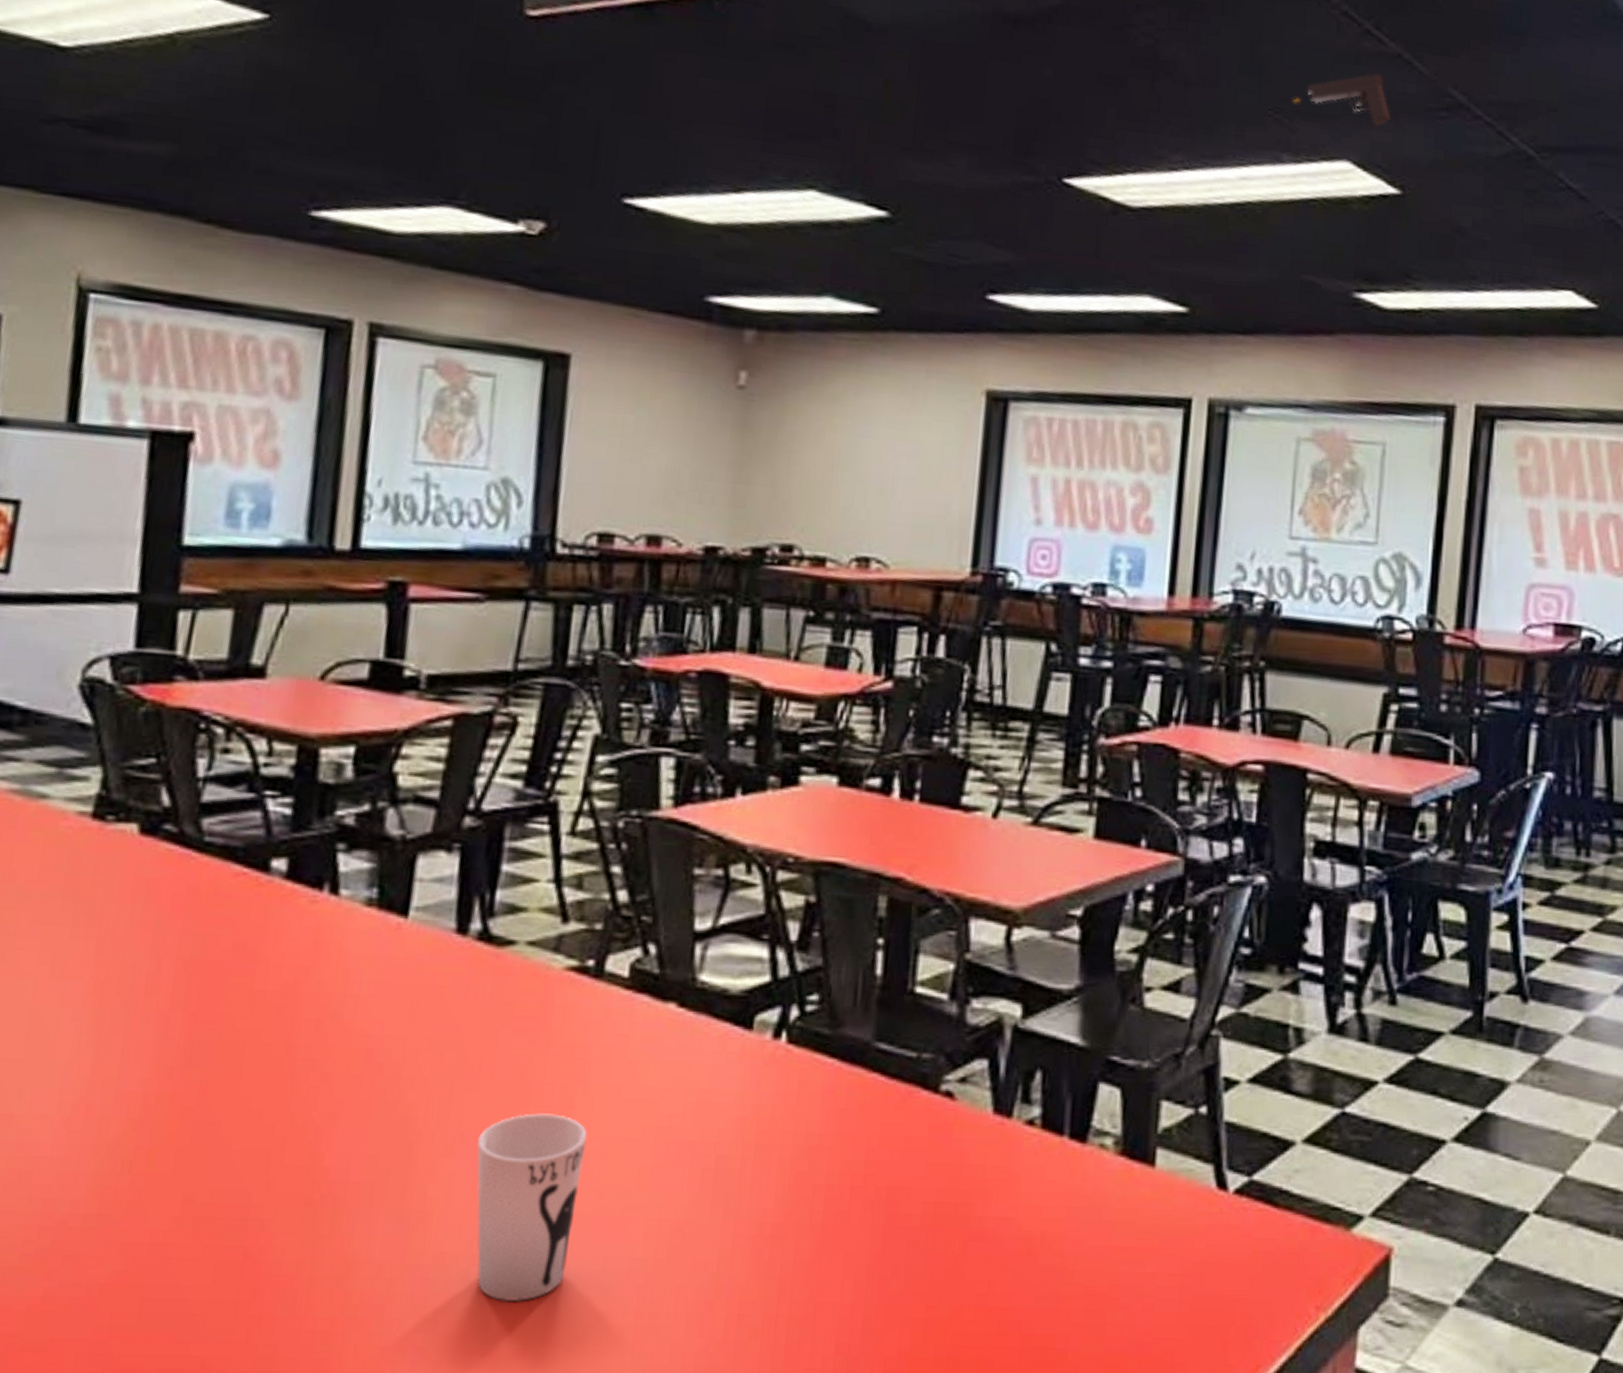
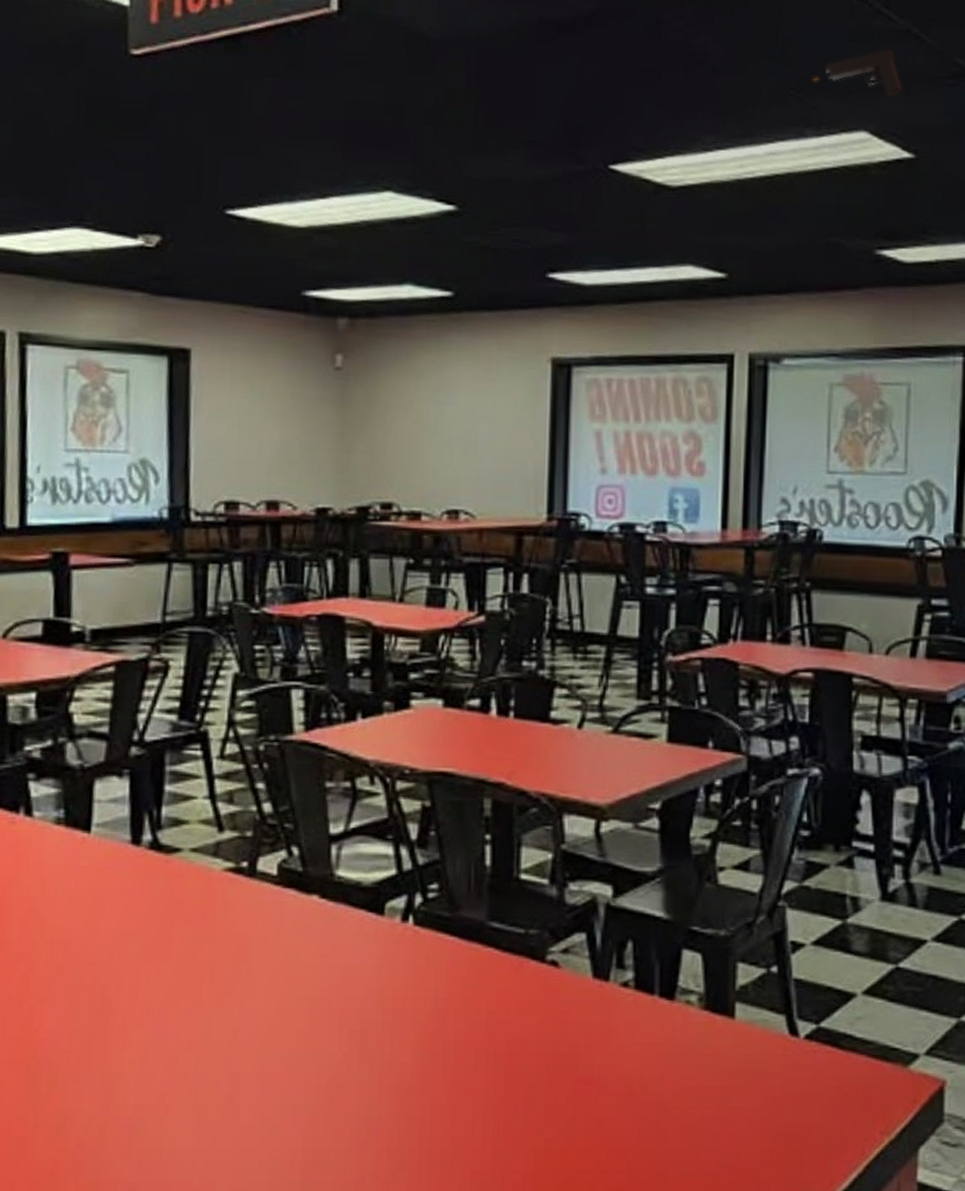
cup: present [476,1113,588,1301] -> none [162,990,252,1143]

